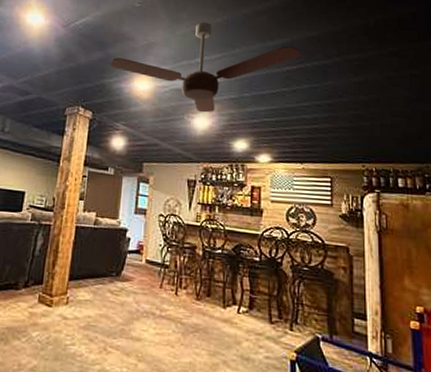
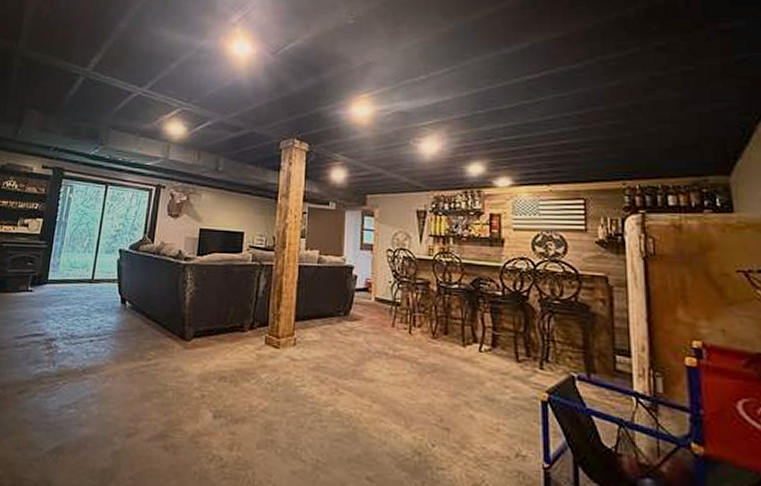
ceiling fan: present [110,22,302,113] -> none [325,33,545,136]

